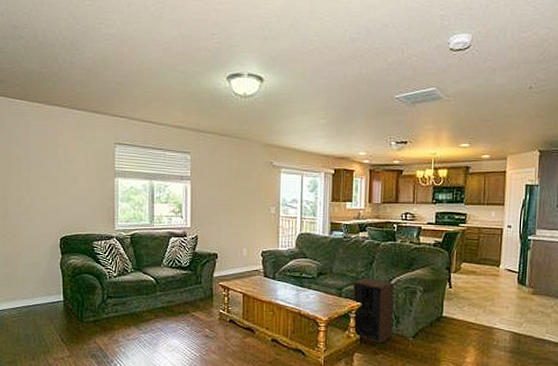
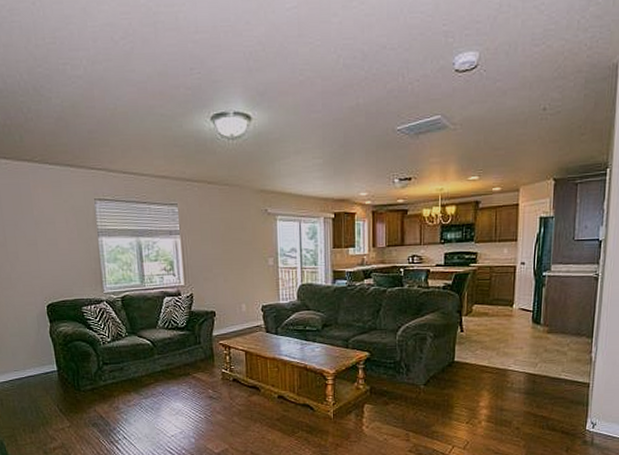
speaker: present [353,278,394,344] -> none [360,327,403,394]

